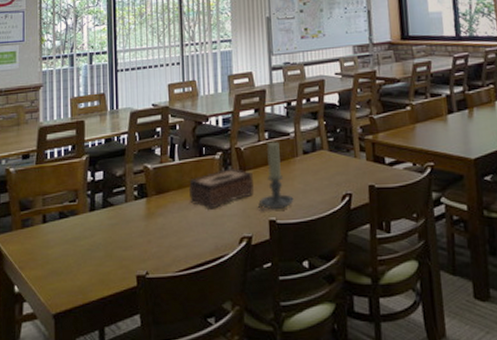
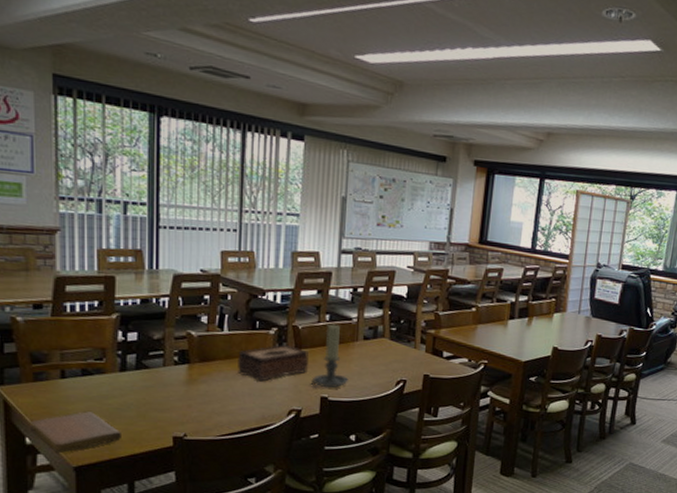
notebook: none [19,255,93,301] -> present [31,411,123,454]

